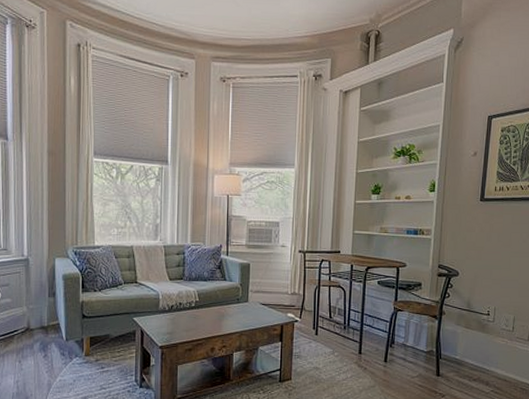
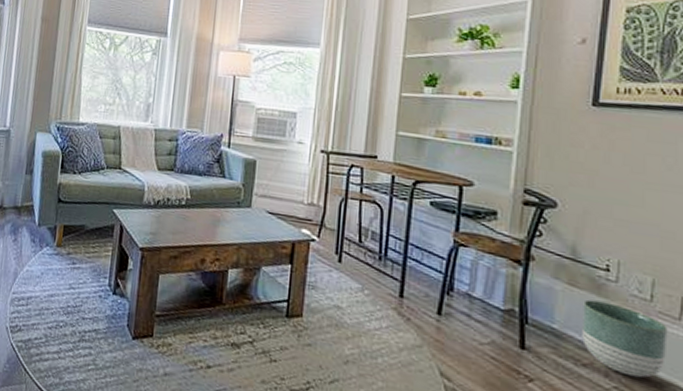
planter: none [473,336,522,382] -> present [582,299,668,378]

